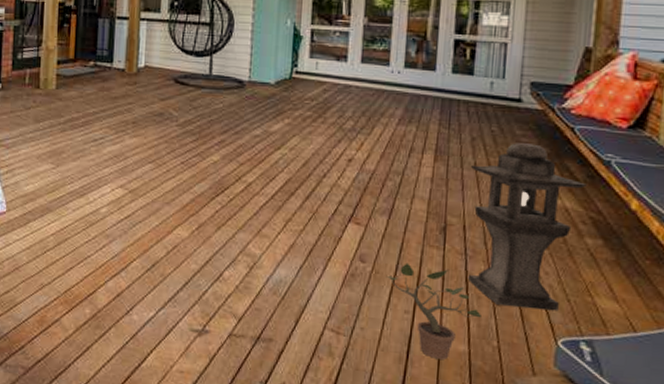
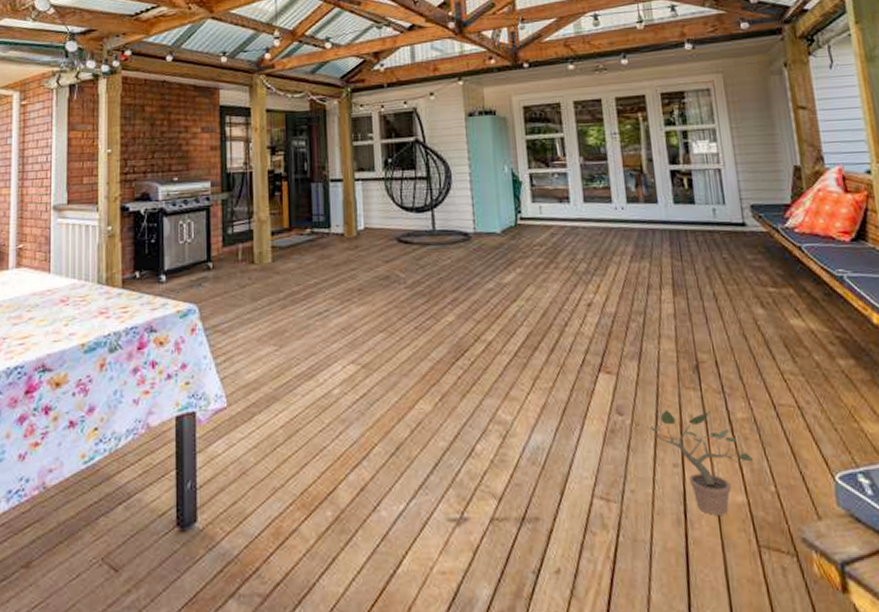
lantern: present [469,143,587,311] -> none [711,267,828,445]

